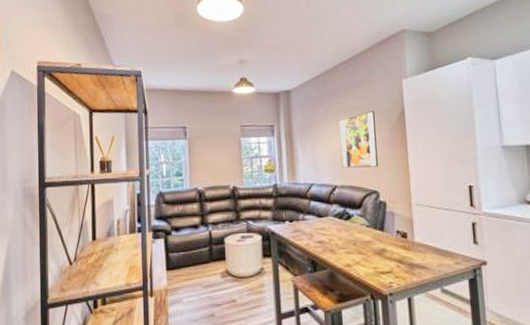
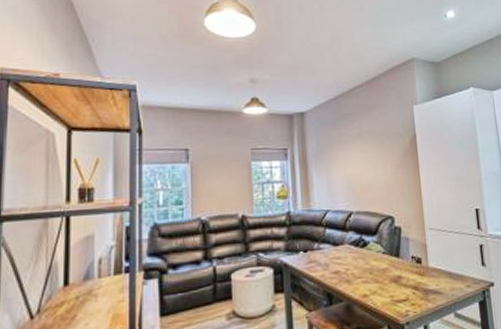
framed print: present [338,111,378,168] -> none [353,135,392,194]

